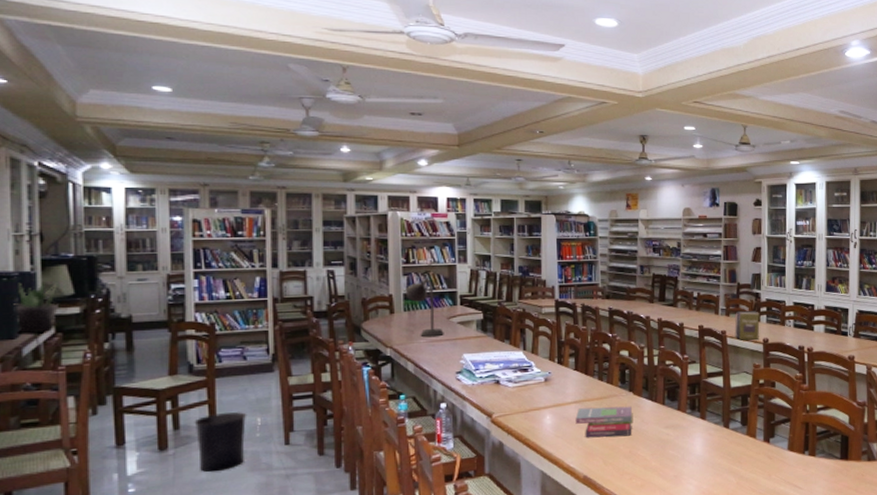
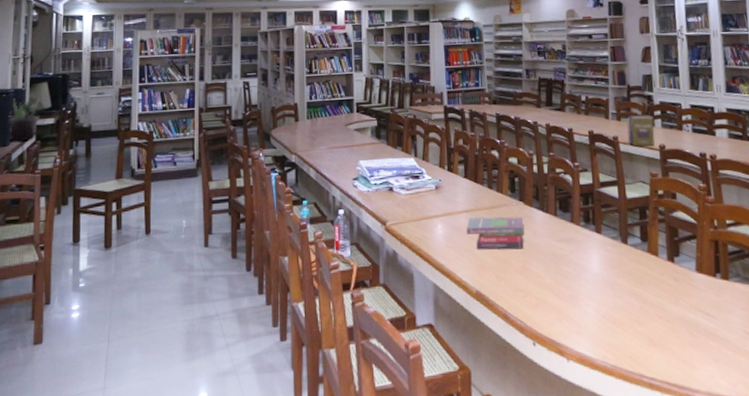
waste bin: present [194,412,247,472] -> none [133,214,175,270]
desk lamp: present [405,279,444,338] -> none [308,88,342,144]

